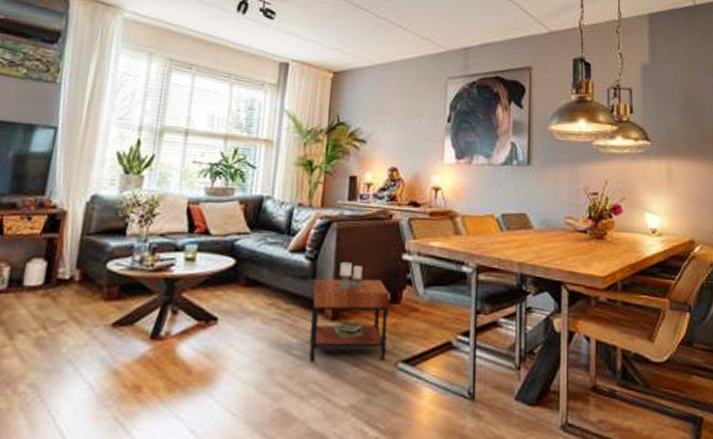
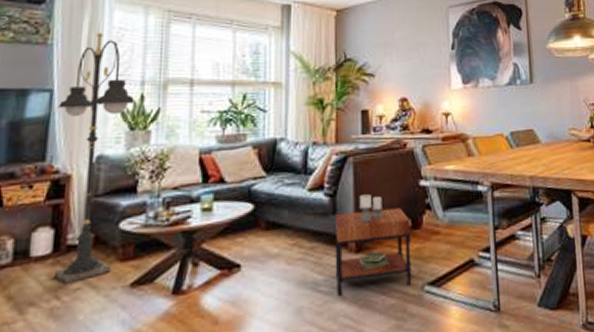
floor lamp: none [43,75,133,316] -> present [53,32,136,284]

